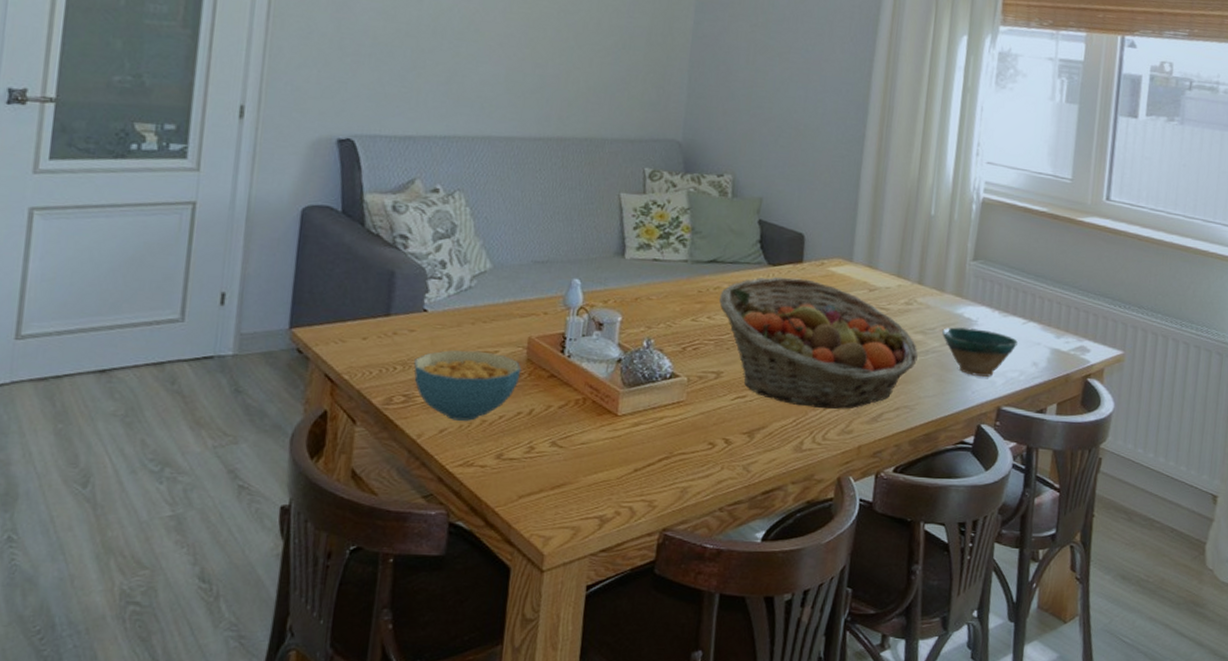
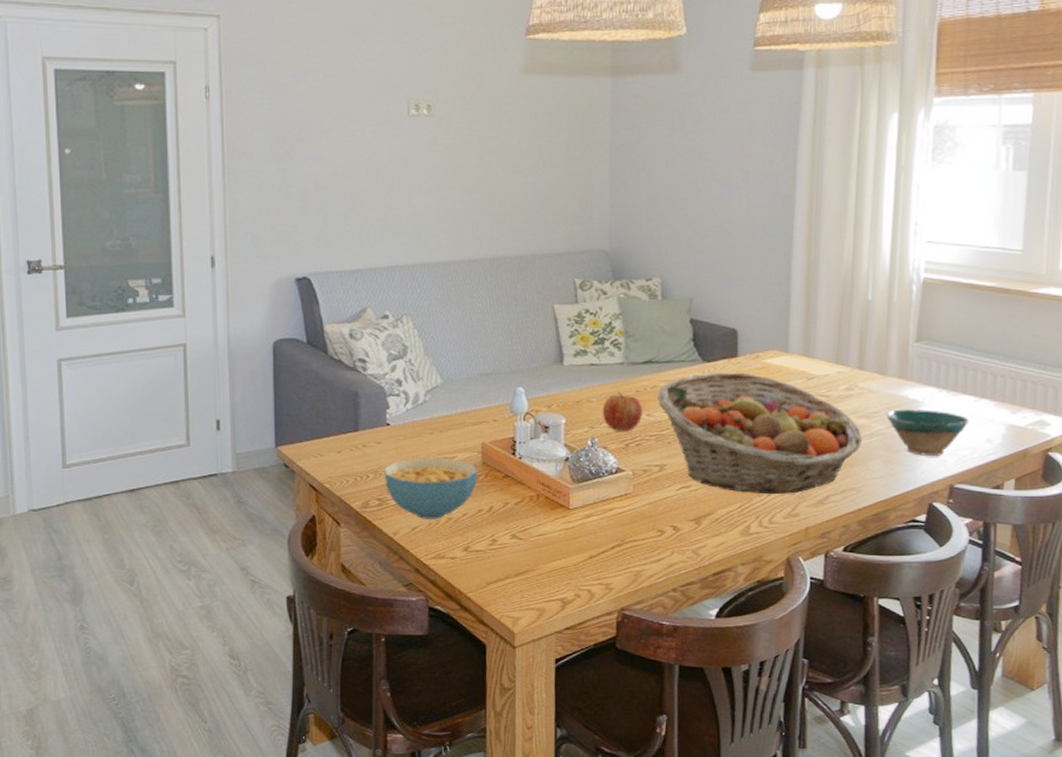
apple: none [660,291,703,333] -> present [602,392,642,430]

